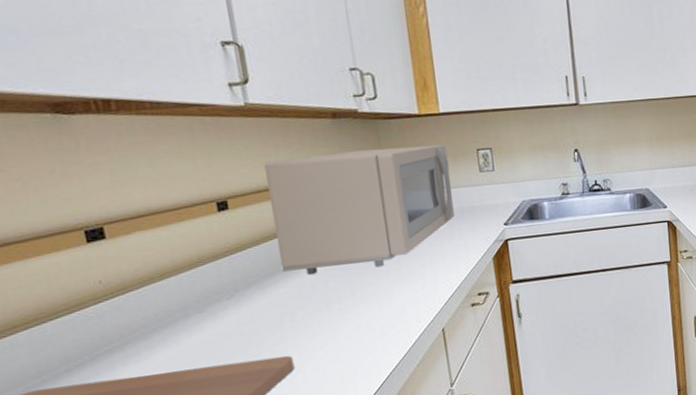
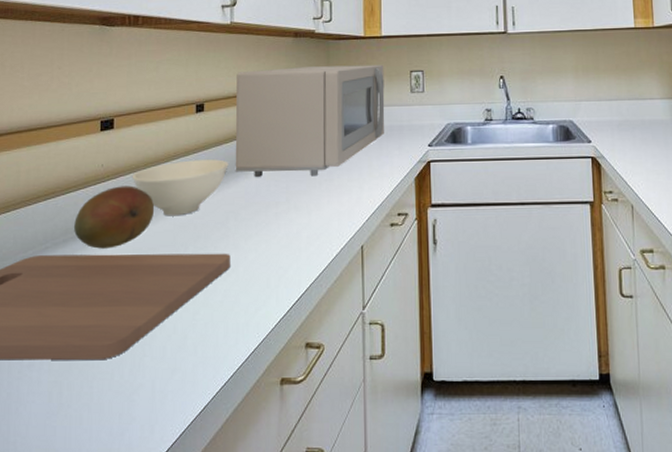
fruit: none [76,300,186,373] -> present [74,186,155,249]
bowl: none [145,260,273,328] -> present [132,159,229,216]

